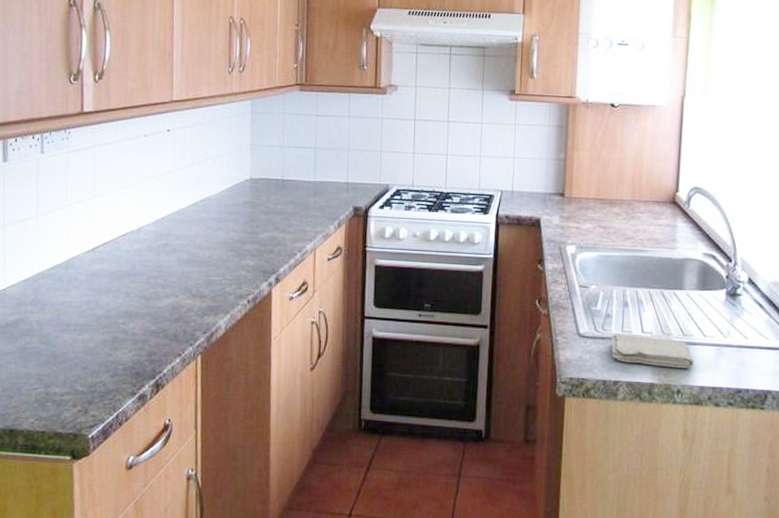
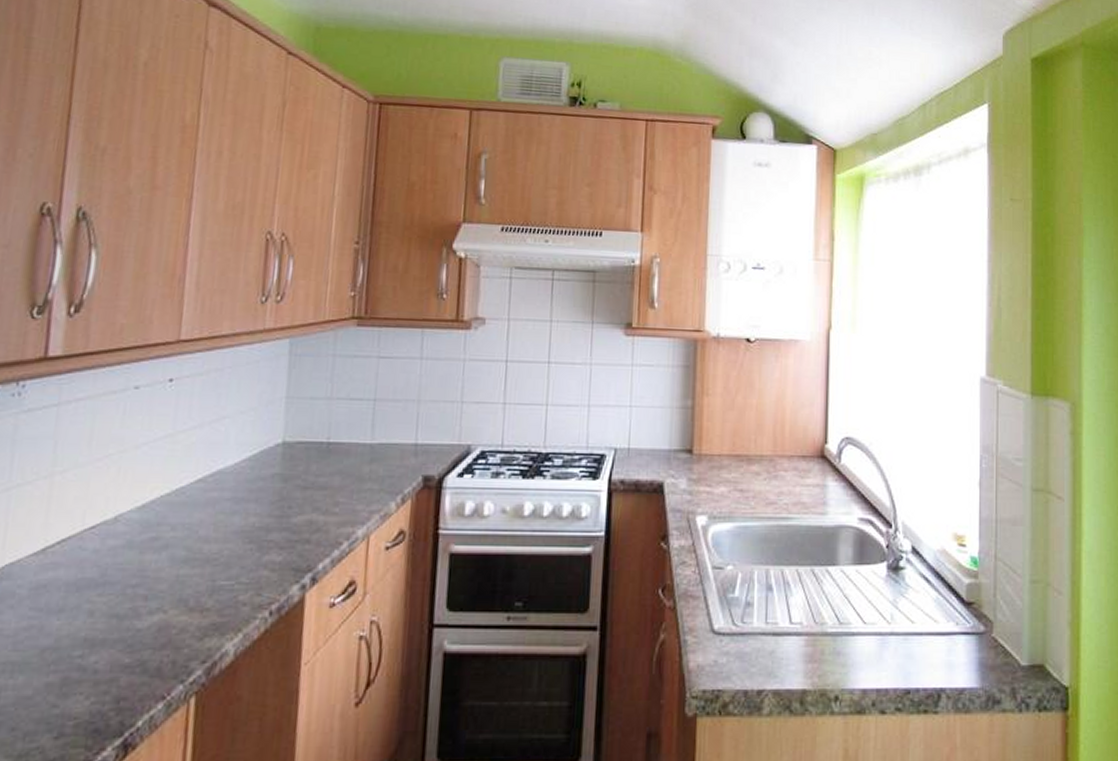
washcloth: present [610,333,694,369] -> none [752,627,854,668]

